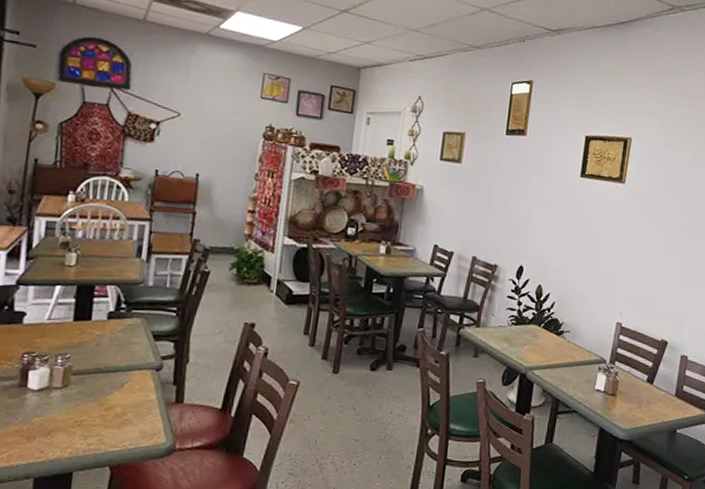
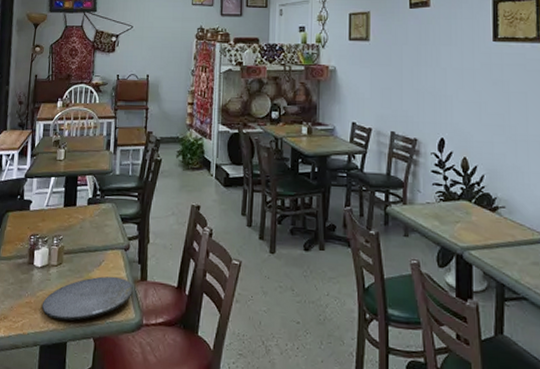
plate: none [37,399,165,449] -> present [41,276,133,321]

